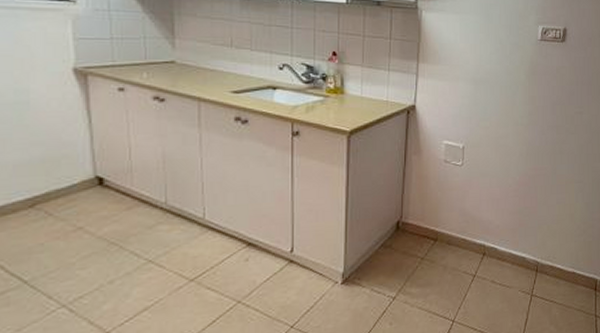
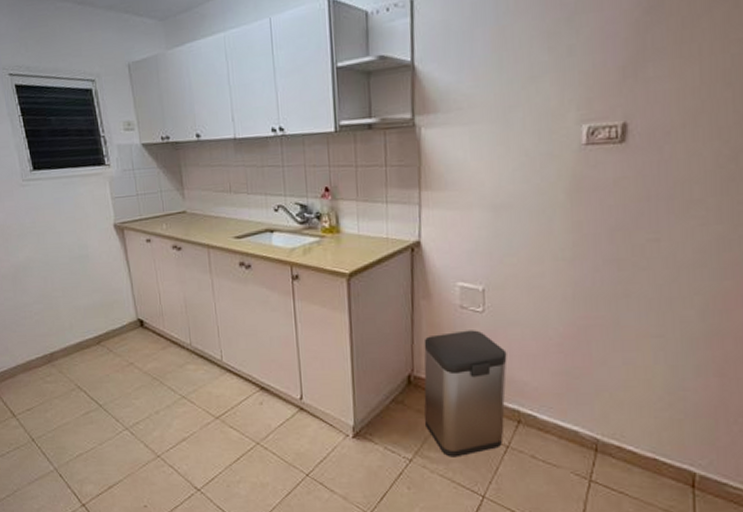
pedal bin: none [409,180,478,291] -> present [424,330,507,457]

